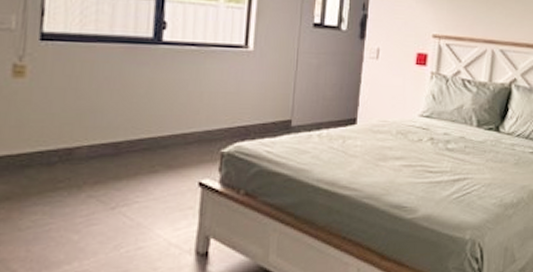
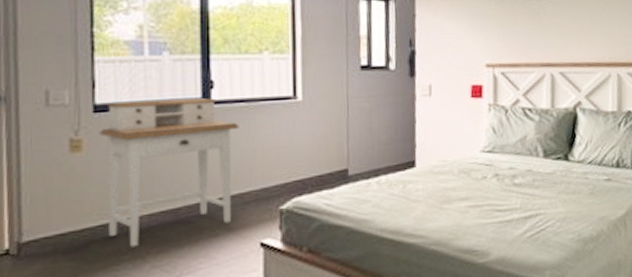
desk: none [44,32,188,176] -> present [99,98,239,248]

